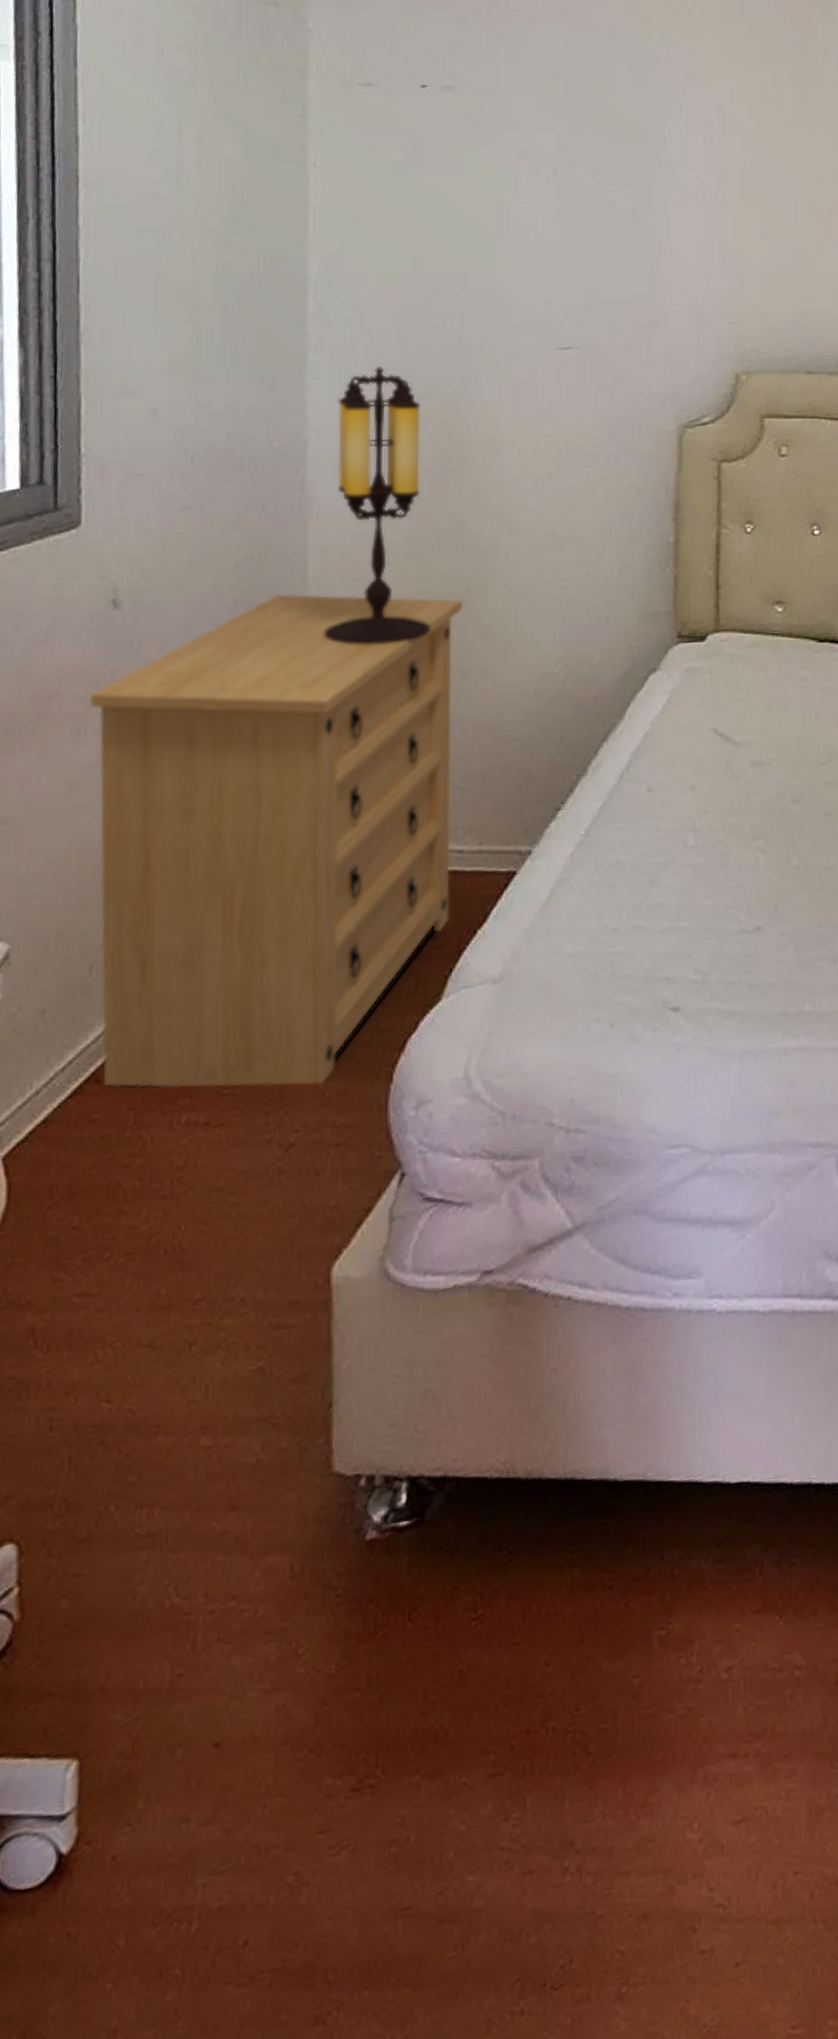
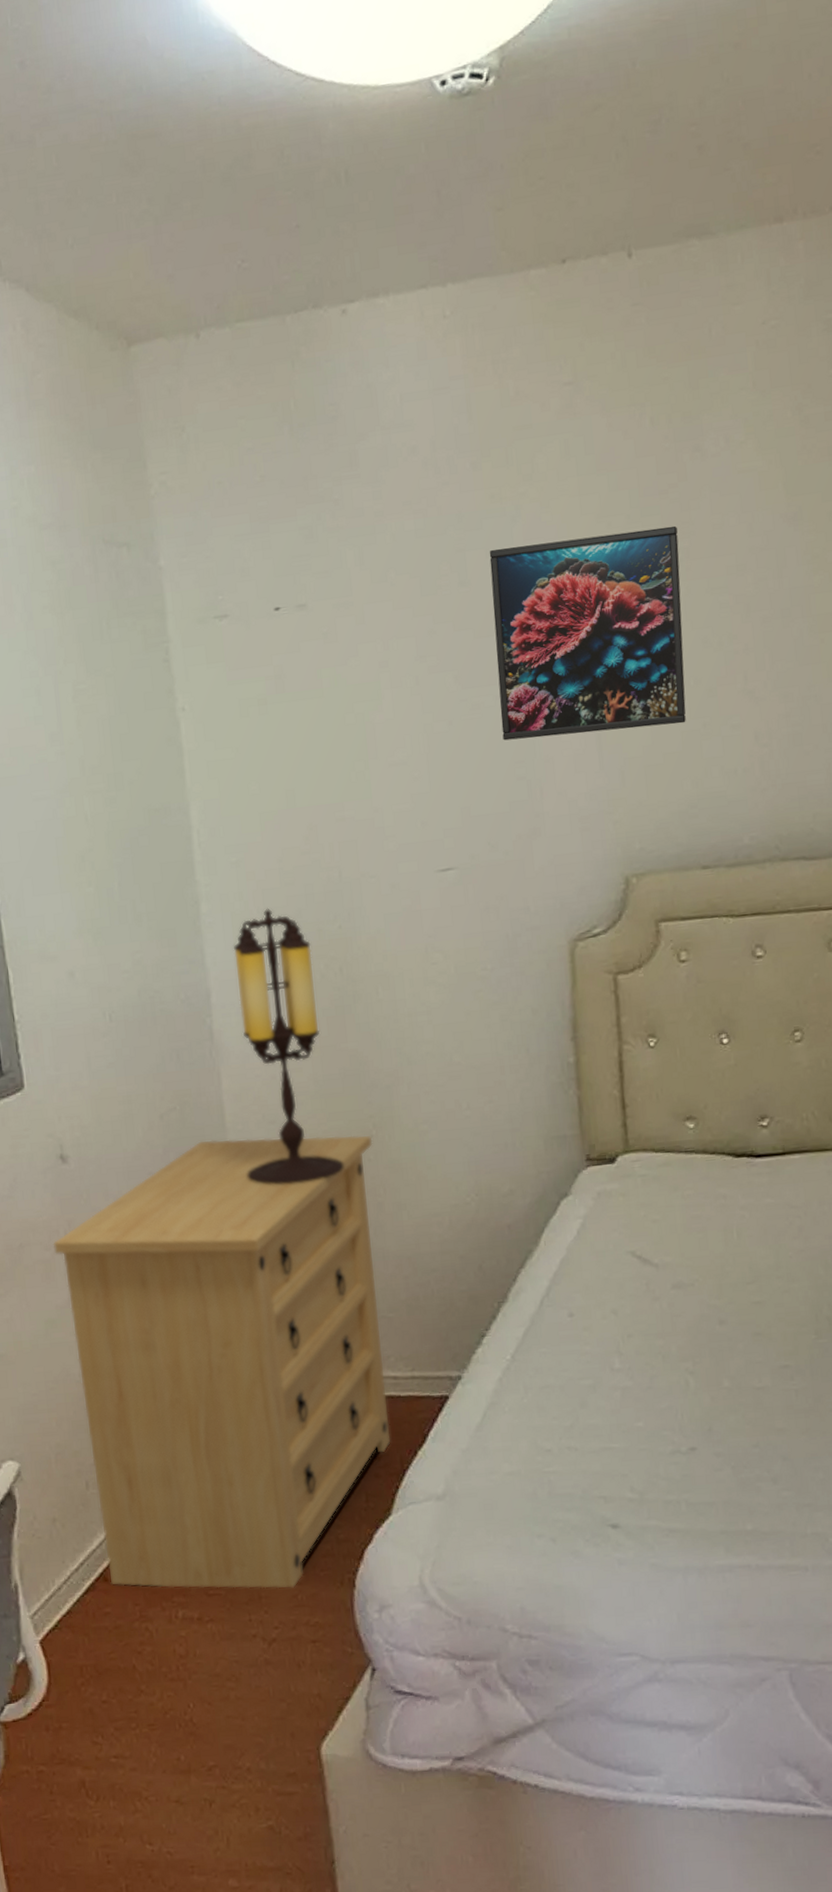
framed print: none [632,66,806,243] -> present [489,525,686,741]

